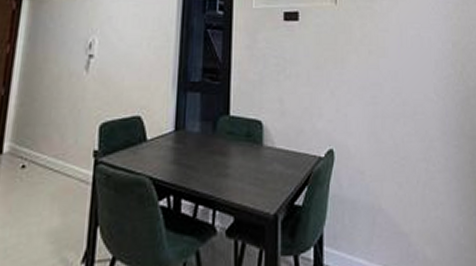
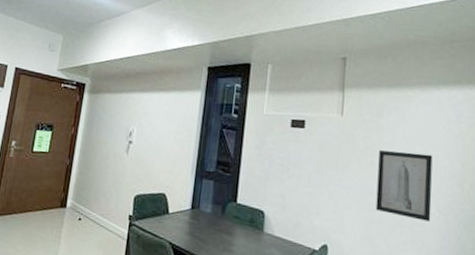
wall art: none [376,37,431,108] -> present [375,150,433,222]

